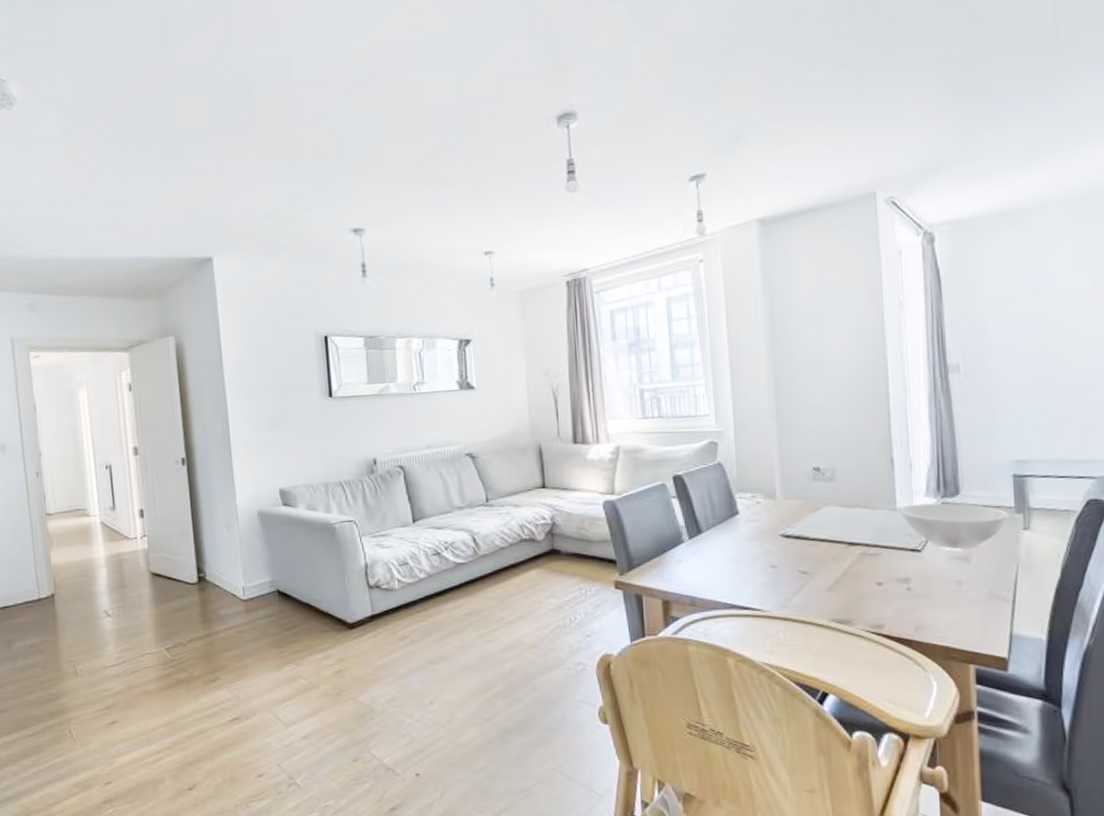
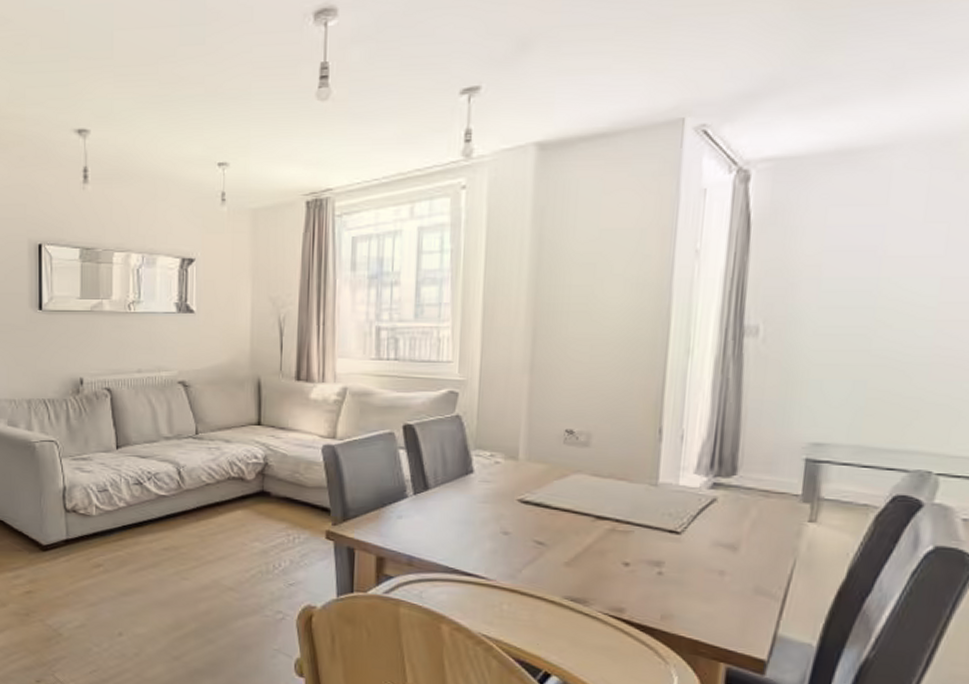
bowl: present [899,503,1009,550] -> none [660,481,794,537]

